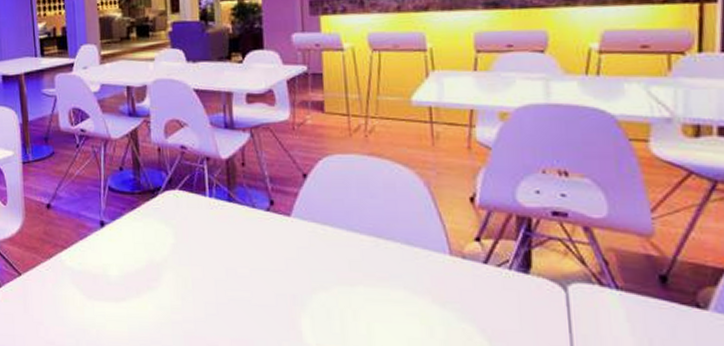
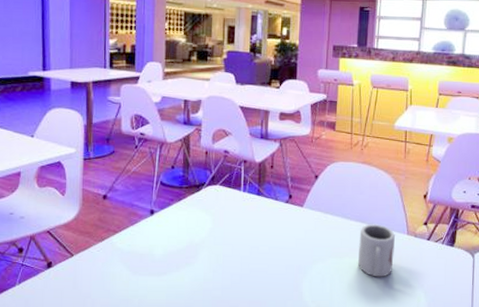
cup: none [376,239,433,316] -> present [357,224,395,277]

